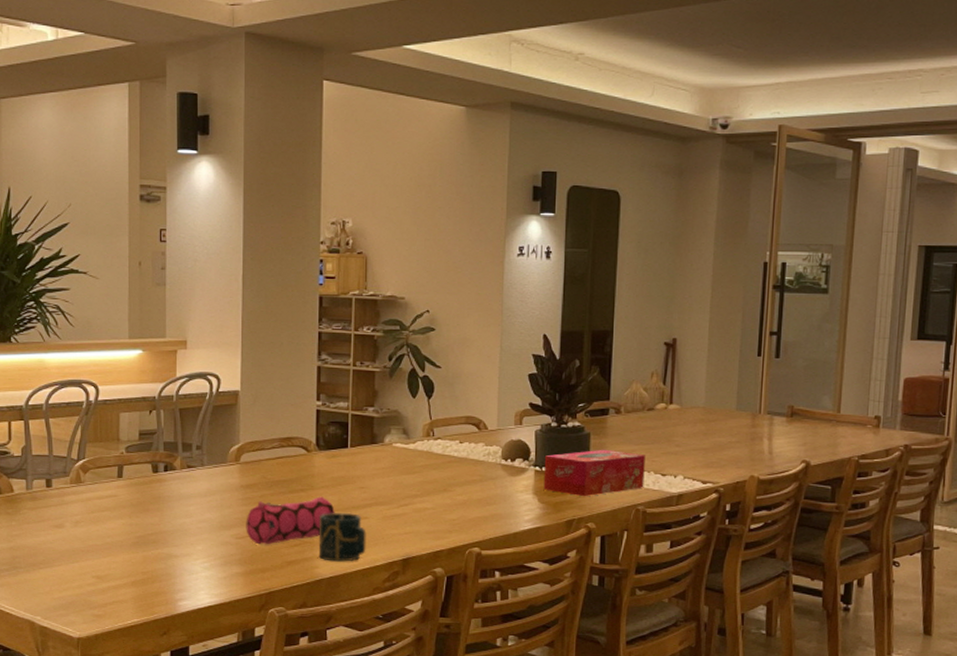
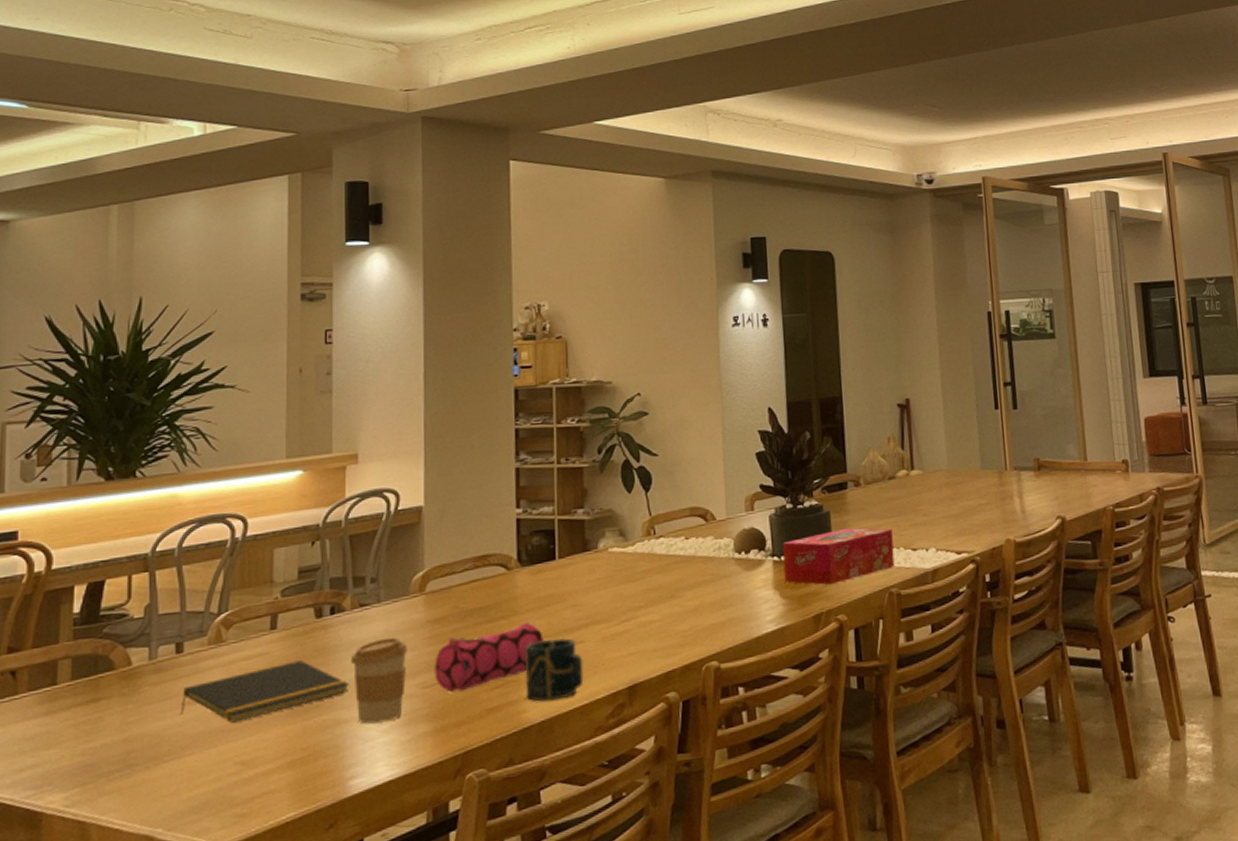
notepad: none [51,505,179,546] -> present [180,660,350,723]
coffee cup: none [180,495,226,561] -> present [351,637,408,724]

